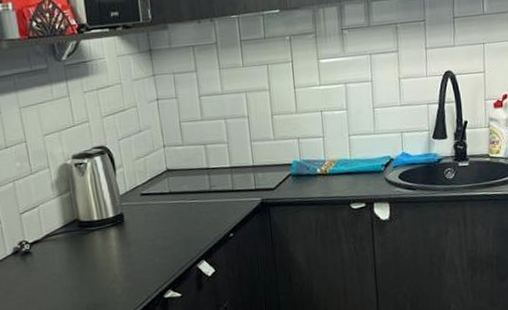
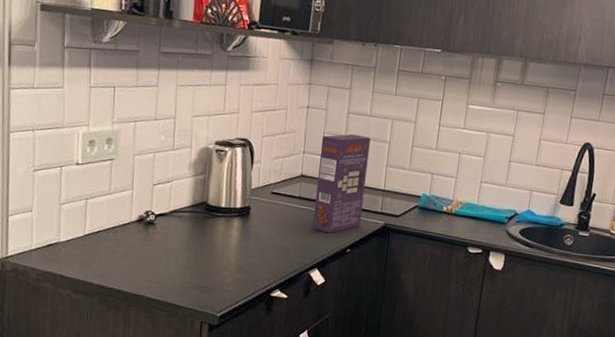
cereal box: none [178,115,238,222] -> present [312,134,371,234]

